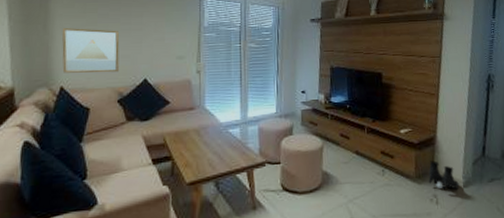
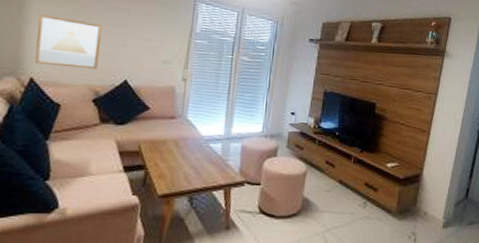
boots: present [428,160,460,190] -> none [409,198,439,229]

